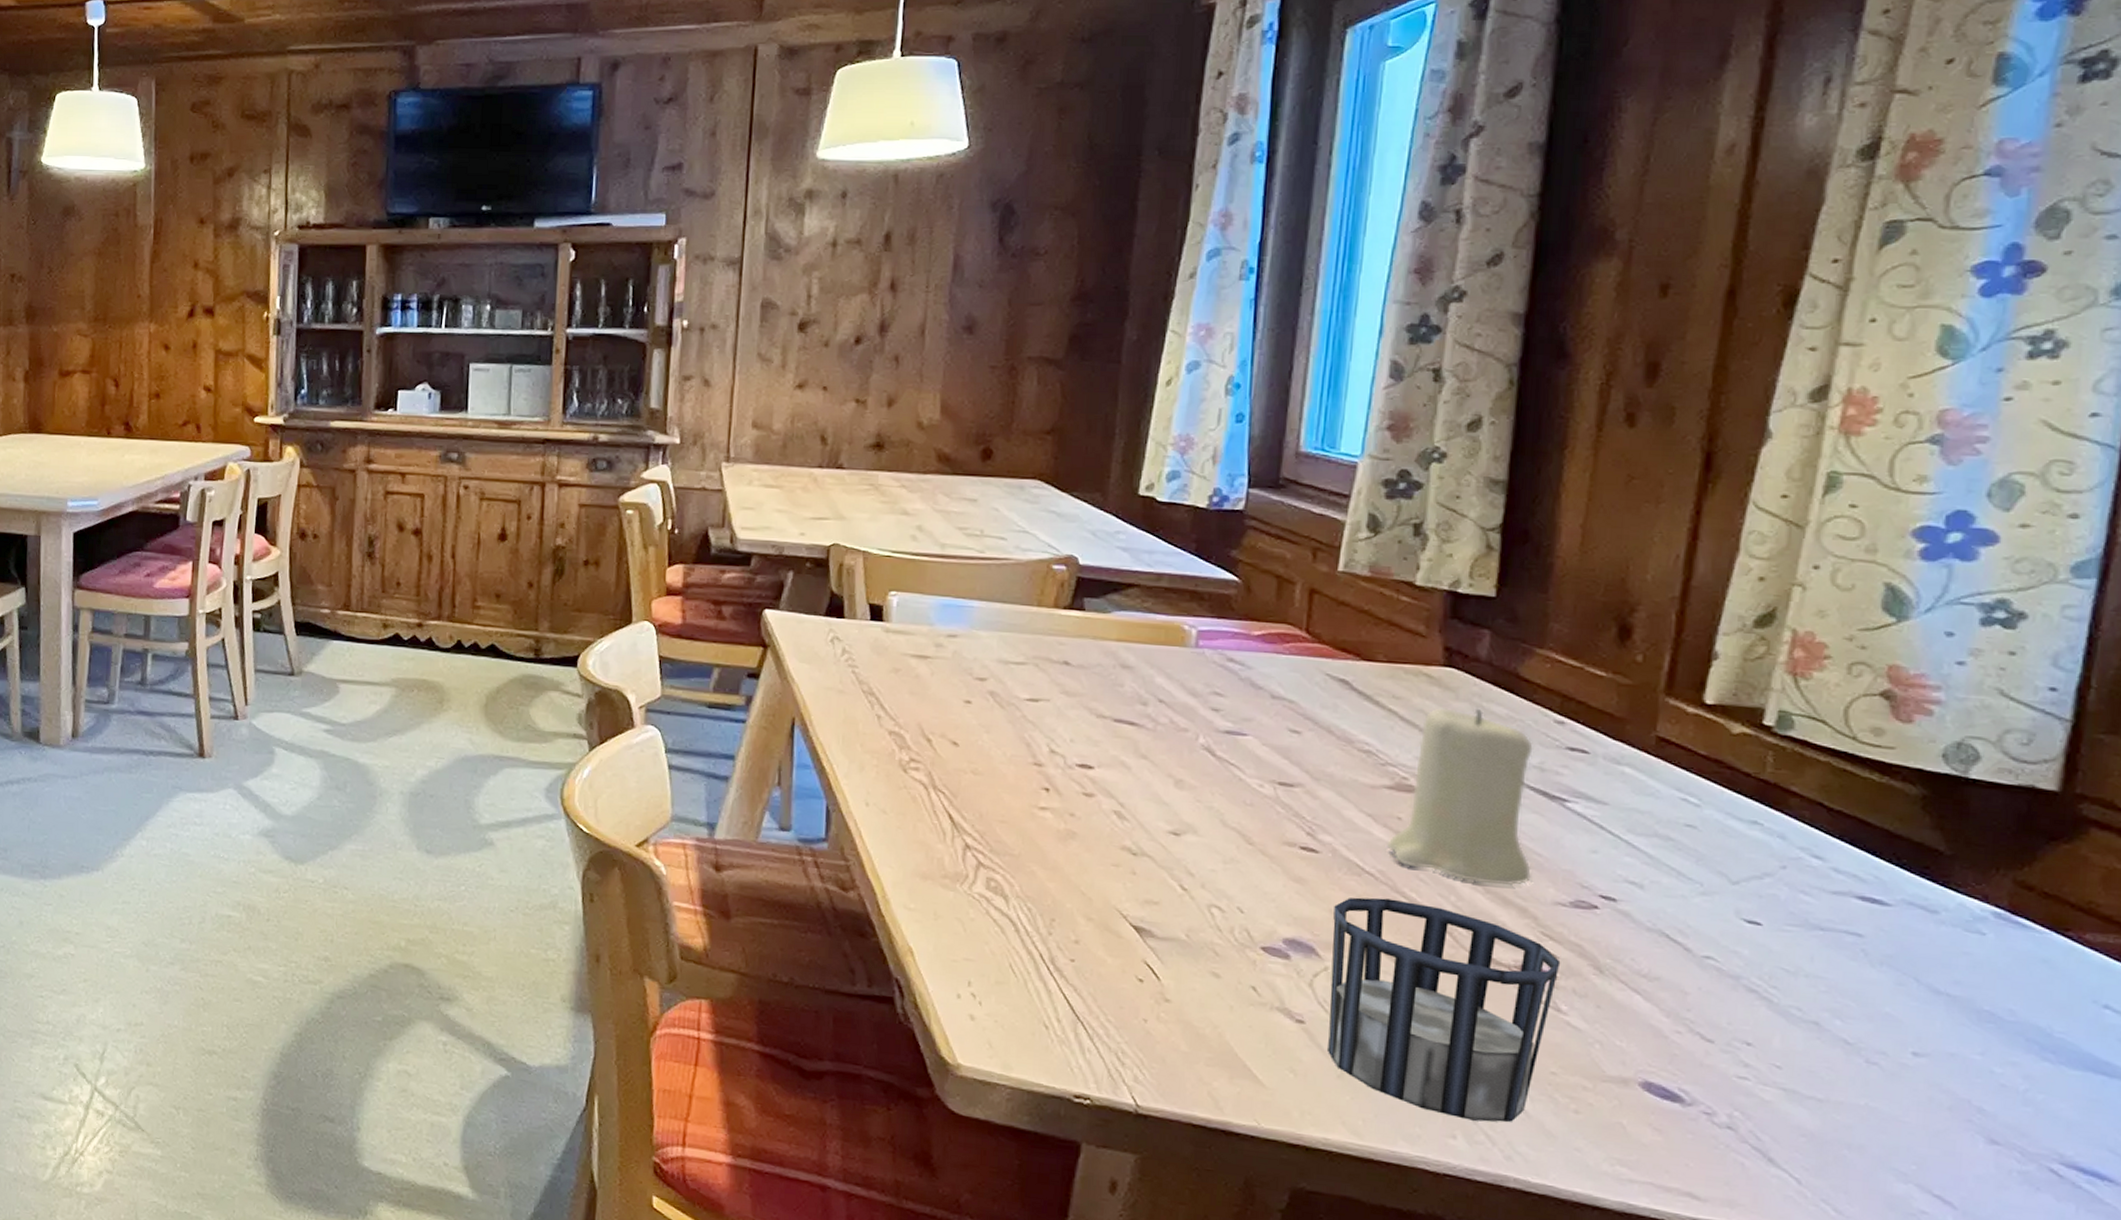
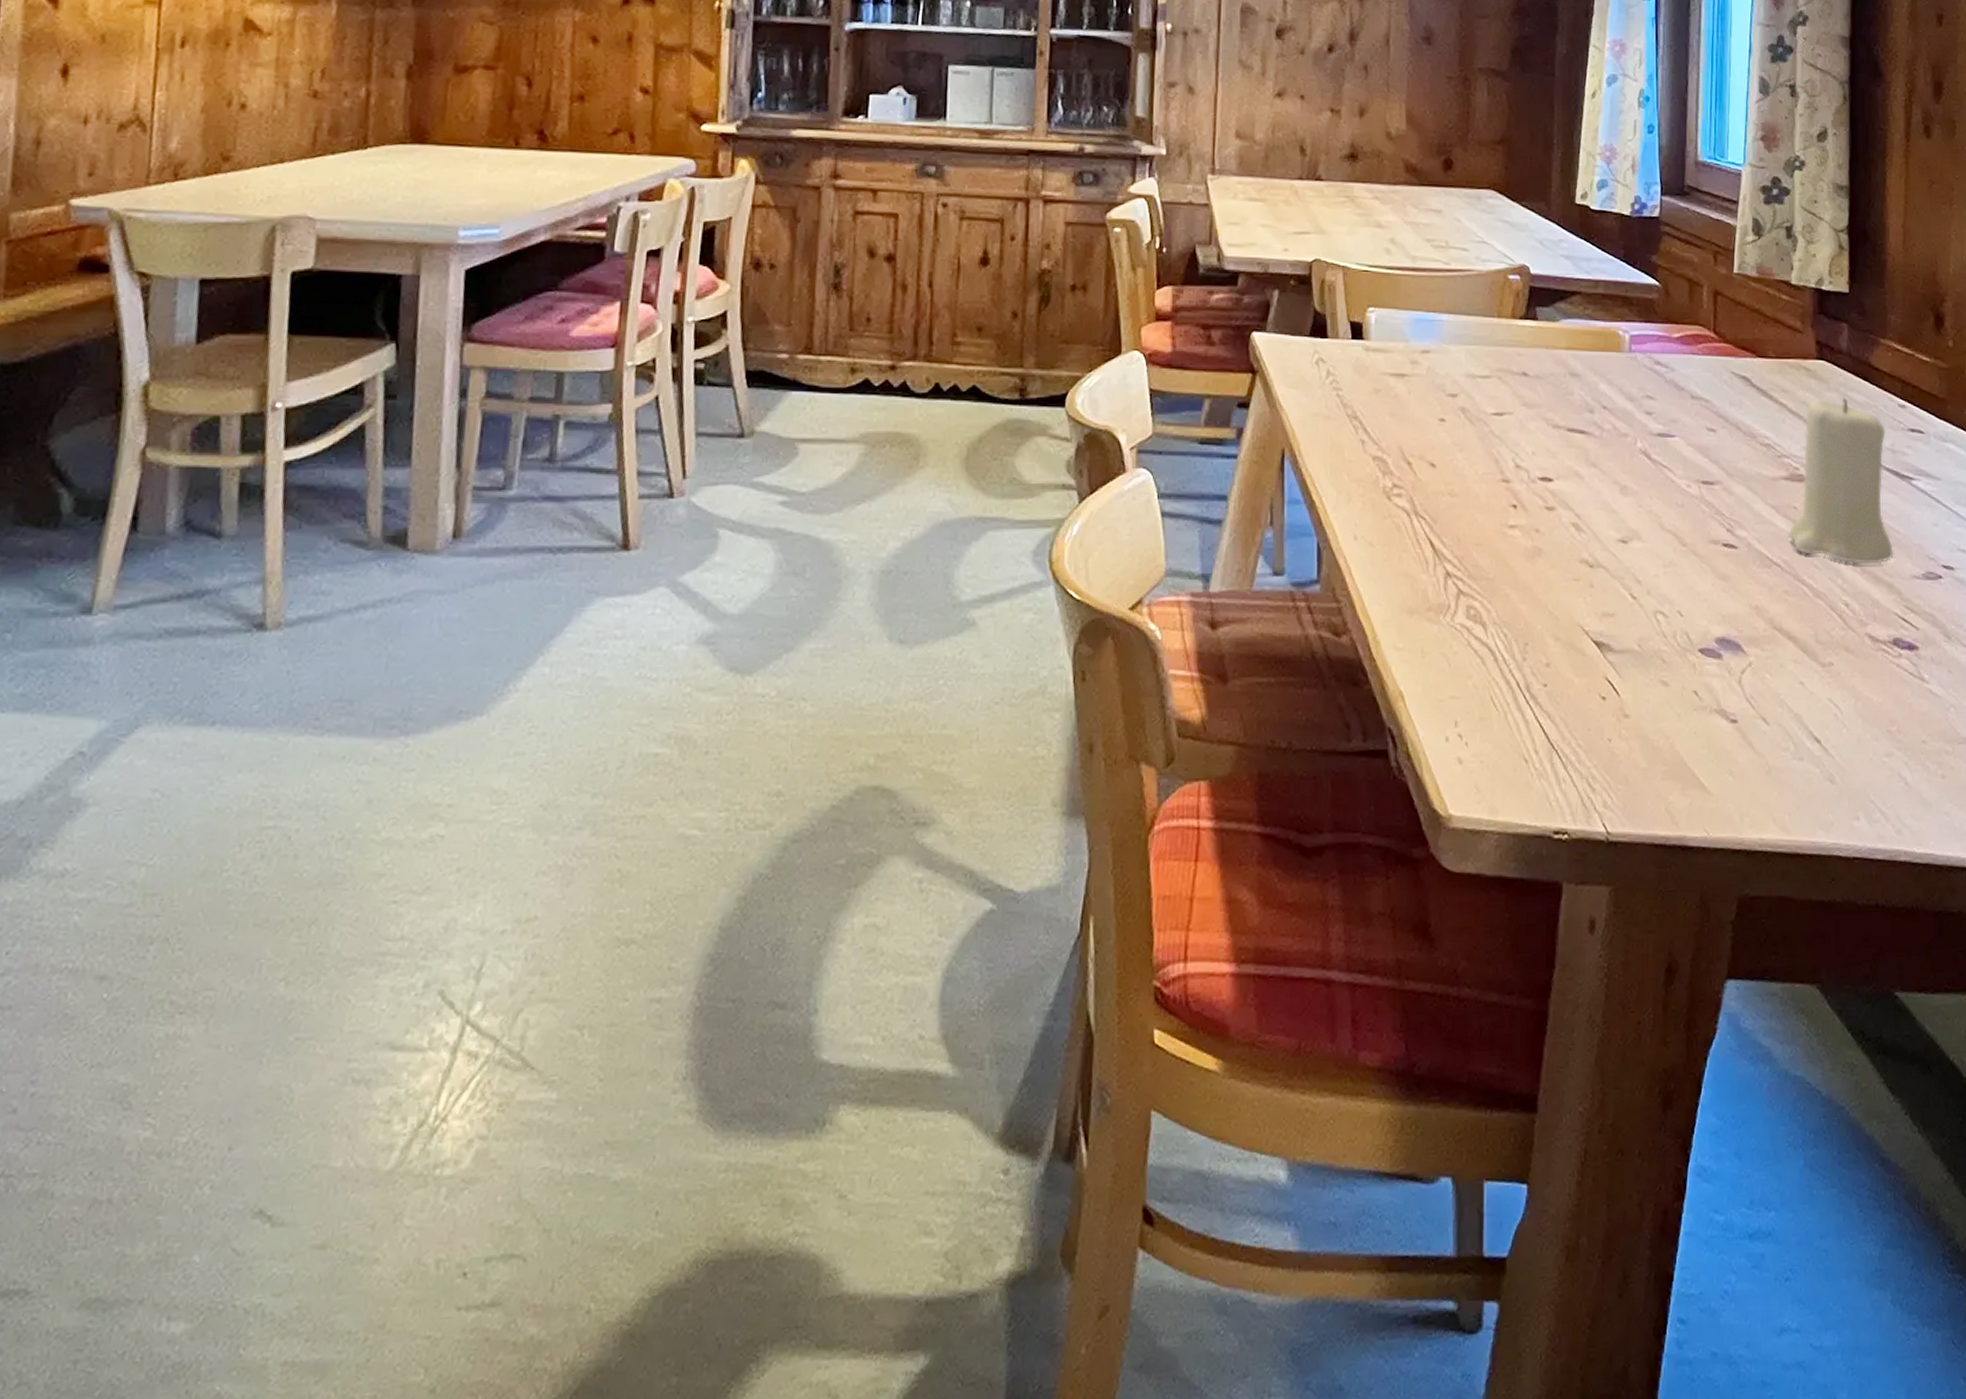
cup: present [1326,897,1561,1122] -> none [1752,587,1921,799]

